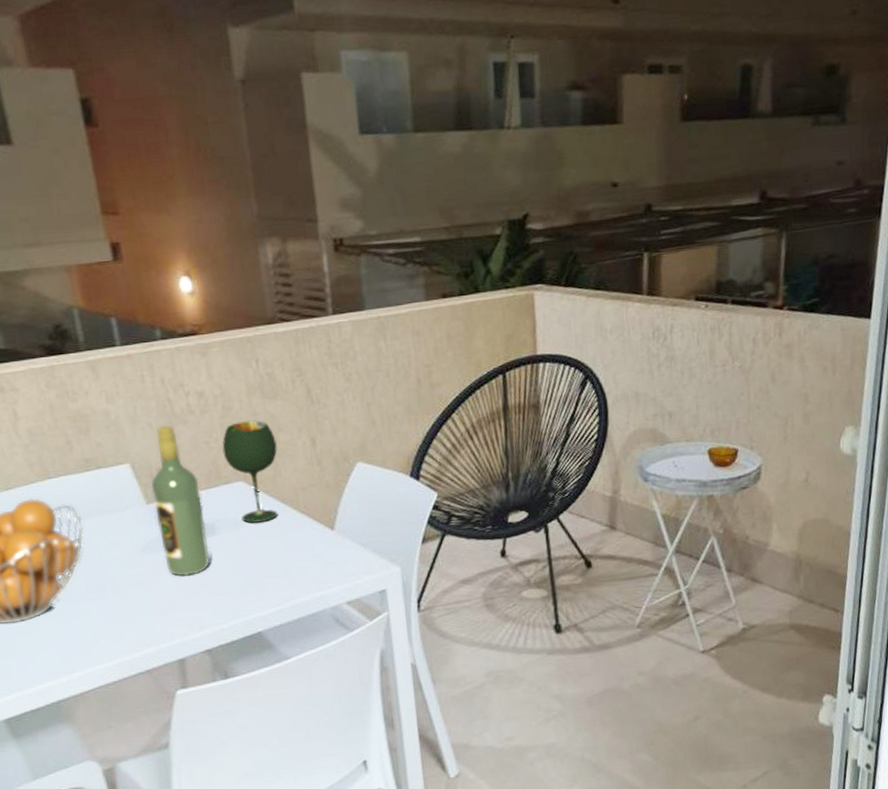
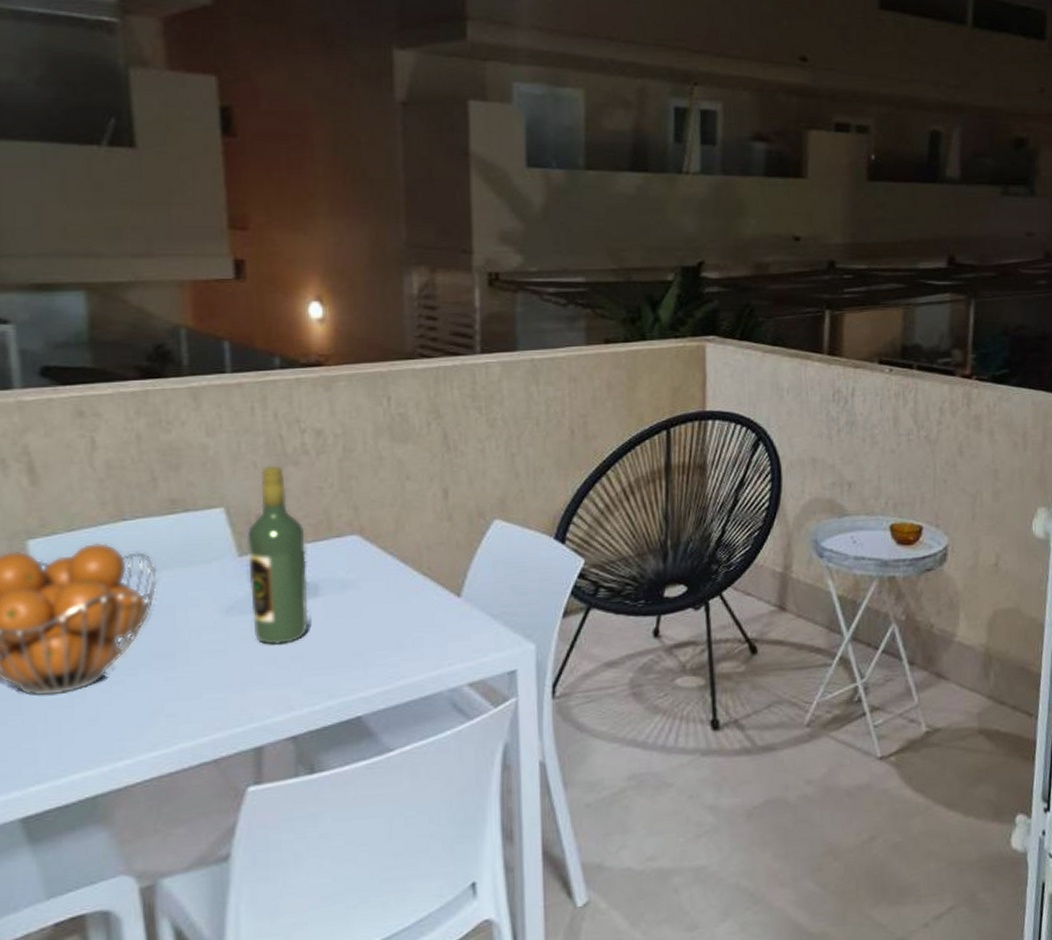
wine glass: present [222,420,278,524] -> none [338,464,403,586]

